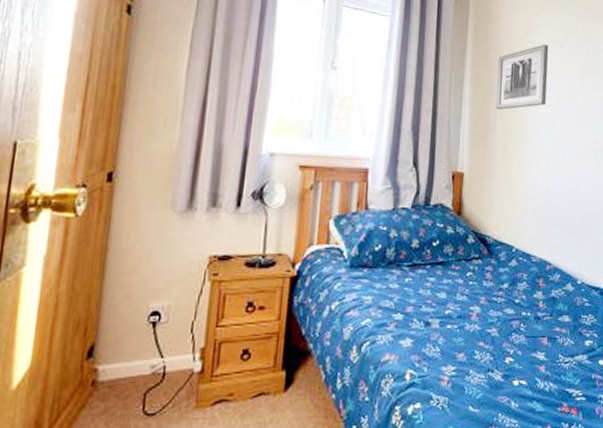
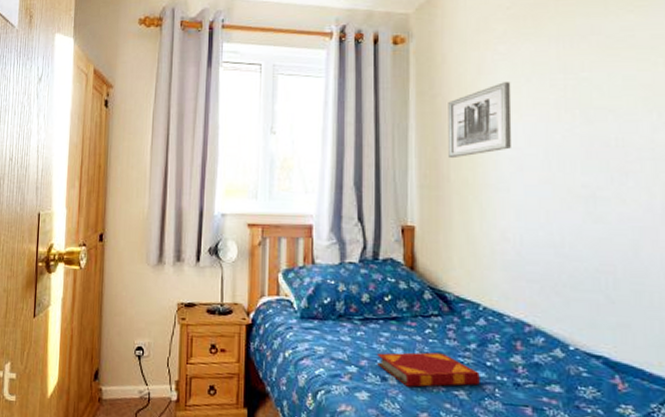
hardback book: none [422,294,509,329] -> present [377,352,480,387]

